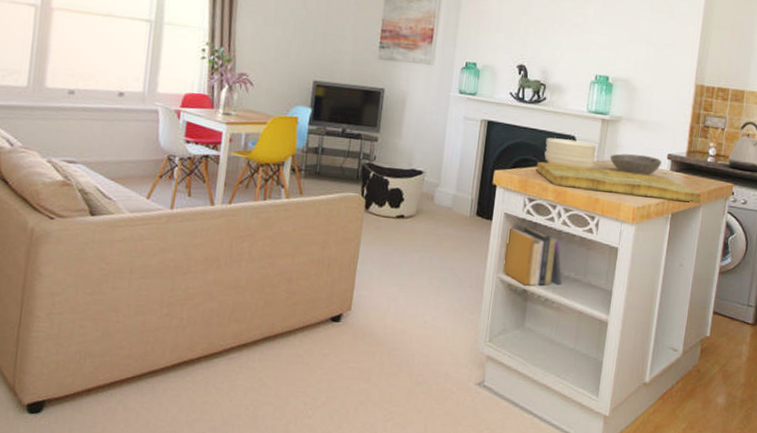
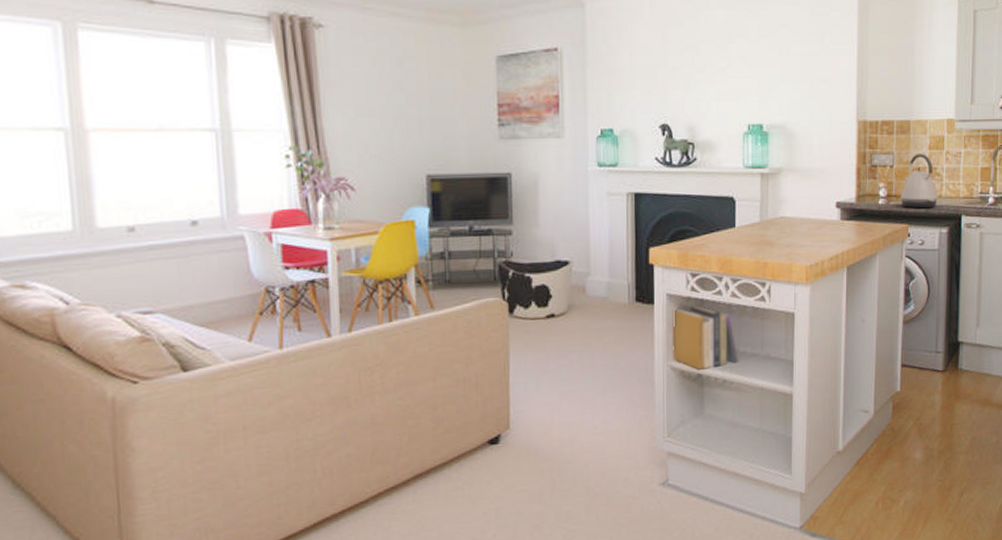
cutting board: present [536,161,702,204] -> none [695,227,876,256]
bowl: present [544,137,597,169] -> none [702,200,760,232]
bowl: present [609,153,662,176] -> none [774,207,830,230]

